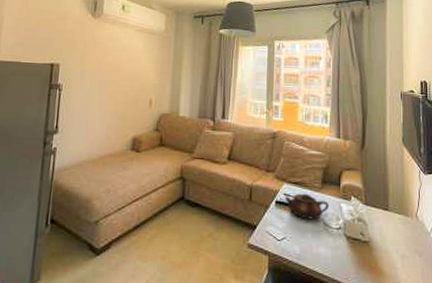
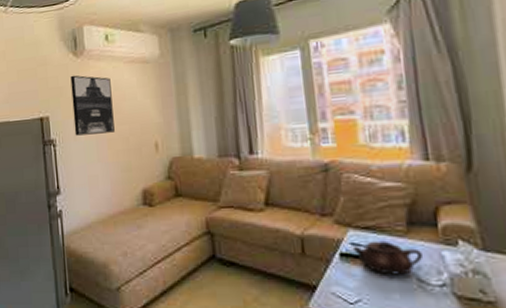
wall art: none [81,32,121,86] -> present [70,75,115,136]

